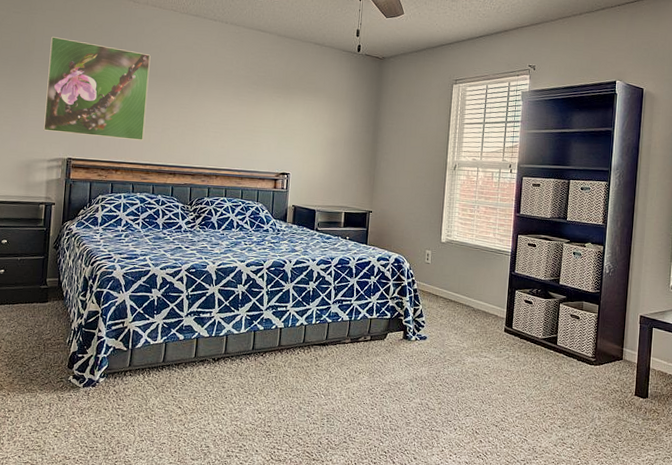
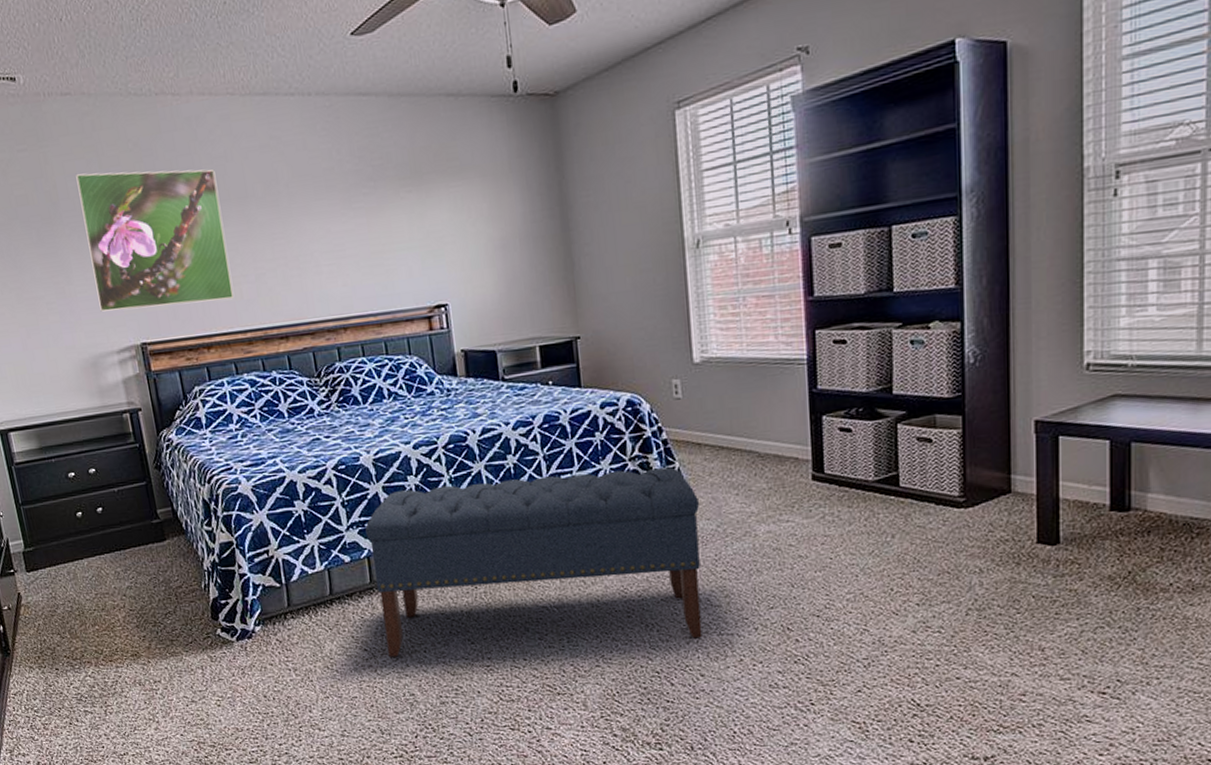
bench: none [196,294,432,431] -> present [365,467,703,657]

